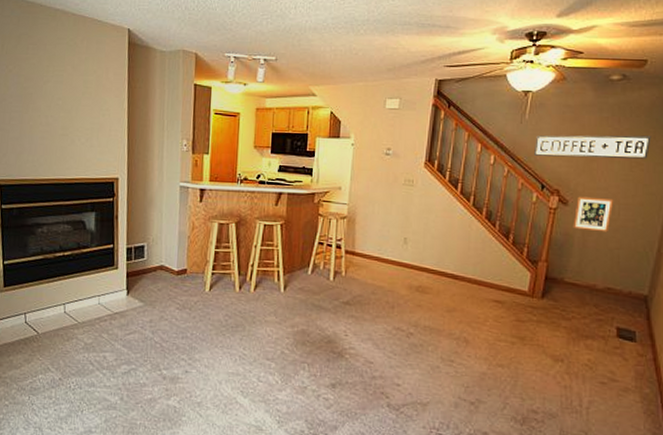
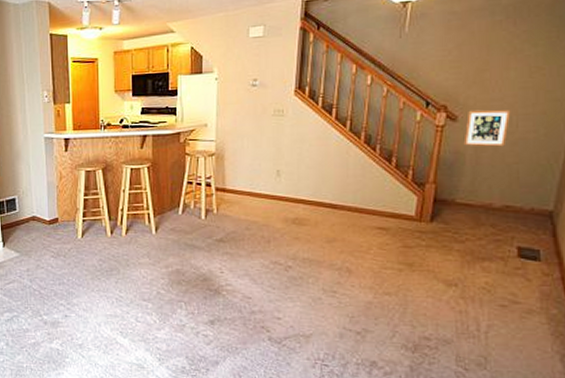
sign: present [533,135,651,159] -> none [415,36,554,71]

